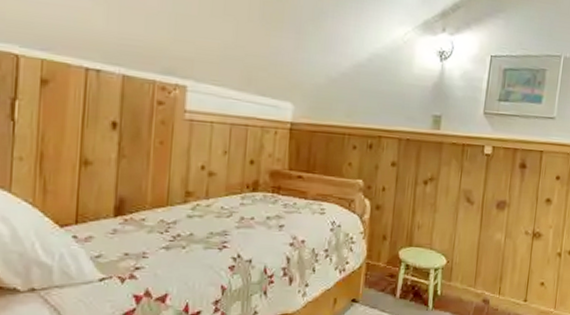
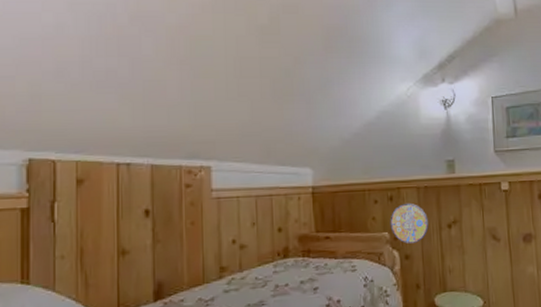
manhole cover: none [365,153,405,195] -> present [390,203,428,244]

